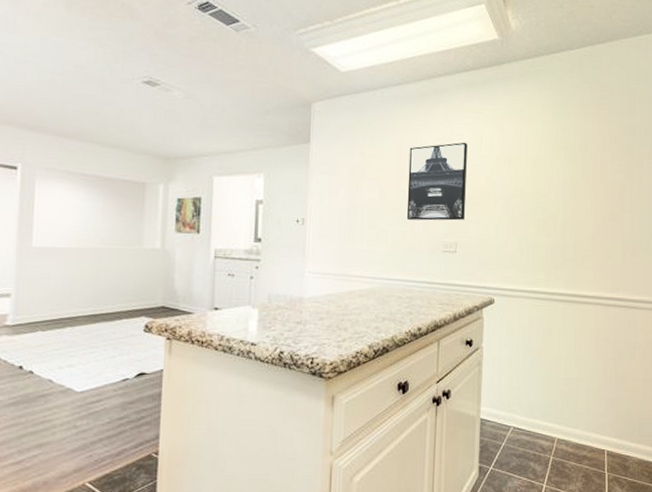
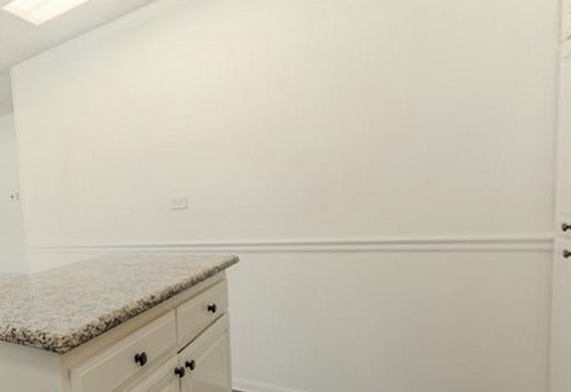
wall art: present [406,142,468,221] -> none [121,76,195,179]

